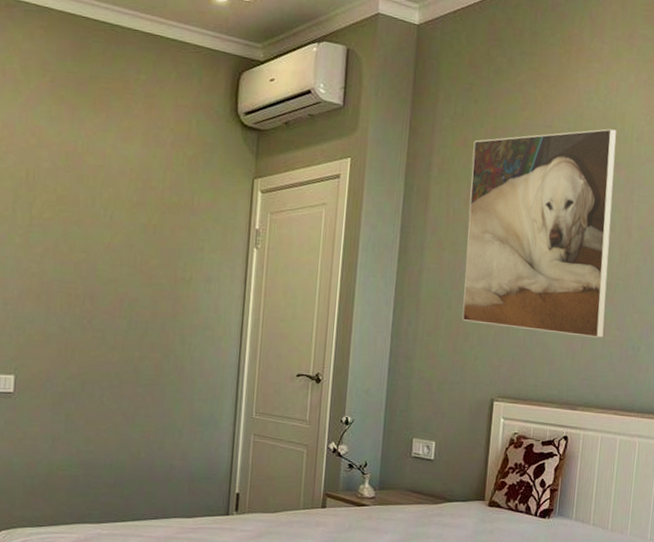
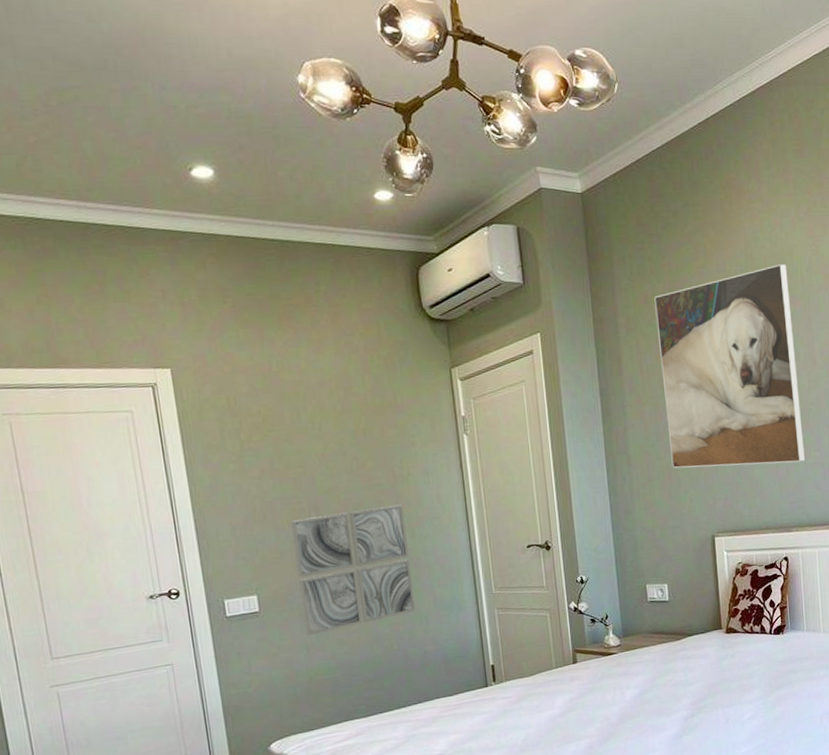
wall art: none [54,304,179,428] -> present [290,504,416,637]

